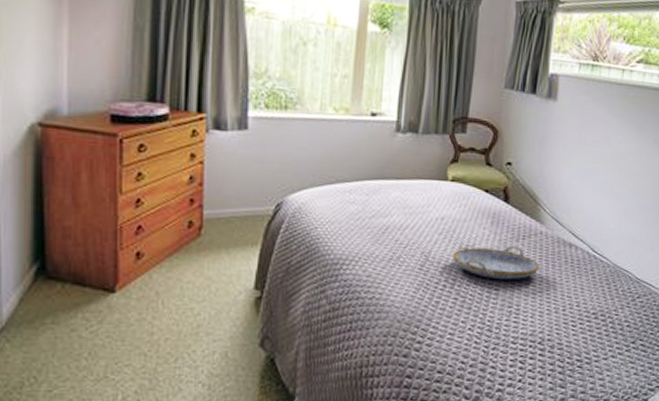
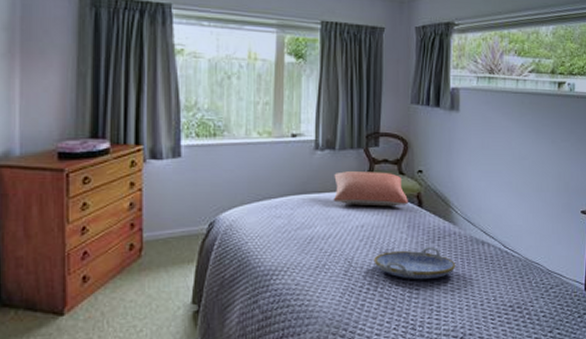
pillow: none [412,158,494,200] -> present [333,171,408,207]

